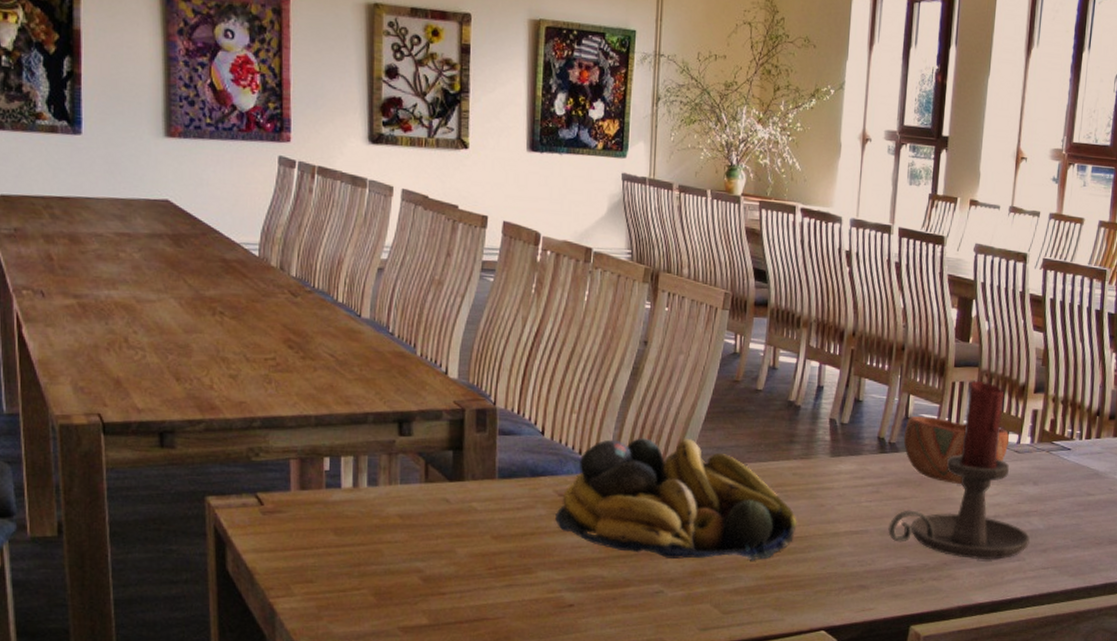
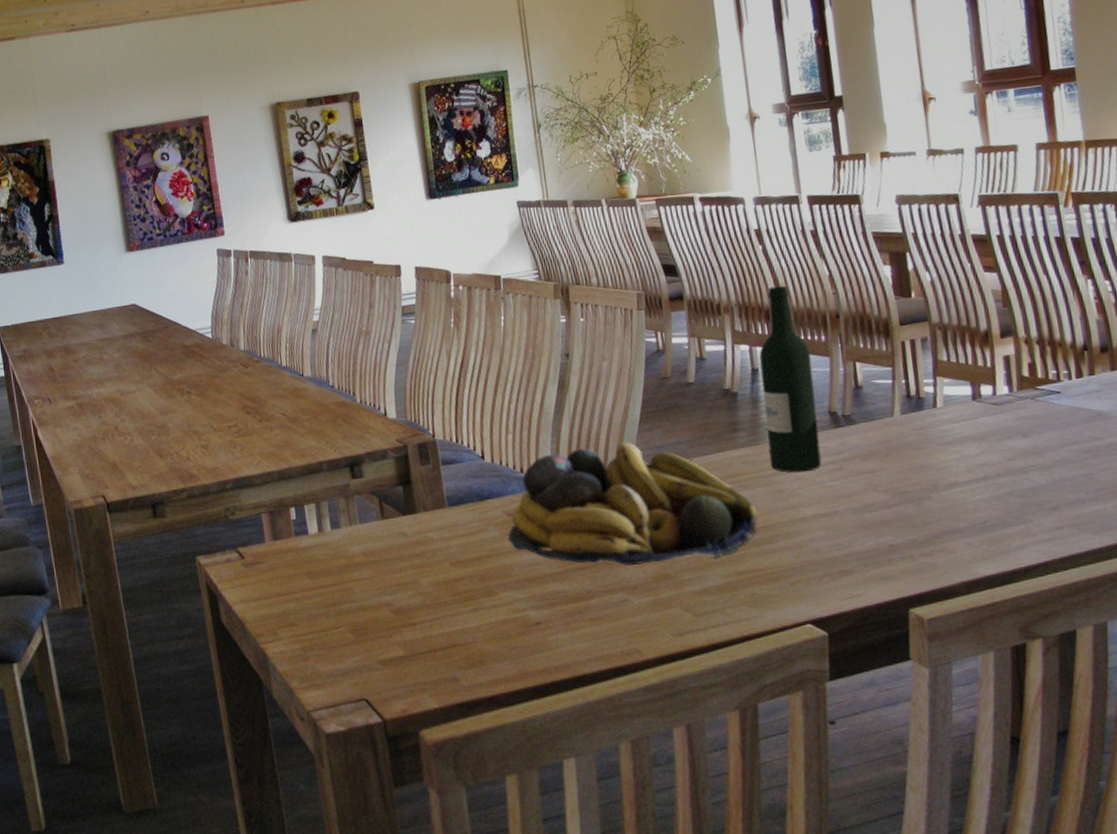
wine bottle: none [817,309,873,491] -> present [759,285,822,473]
candle holder: present [888,380,1030,560] -> none [861,335,1033,528]
bowl: present [903,416,1009,484] -> none [857,381,983,449]

